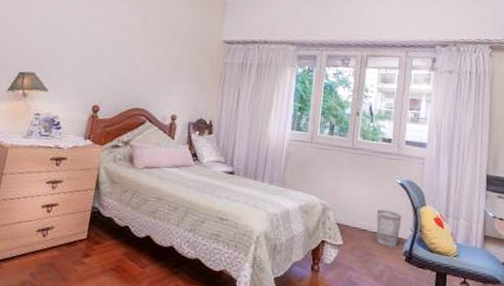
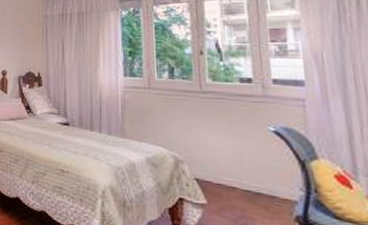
wastebasket: present [376,209,402,248] -> none [246,162,285,211]

